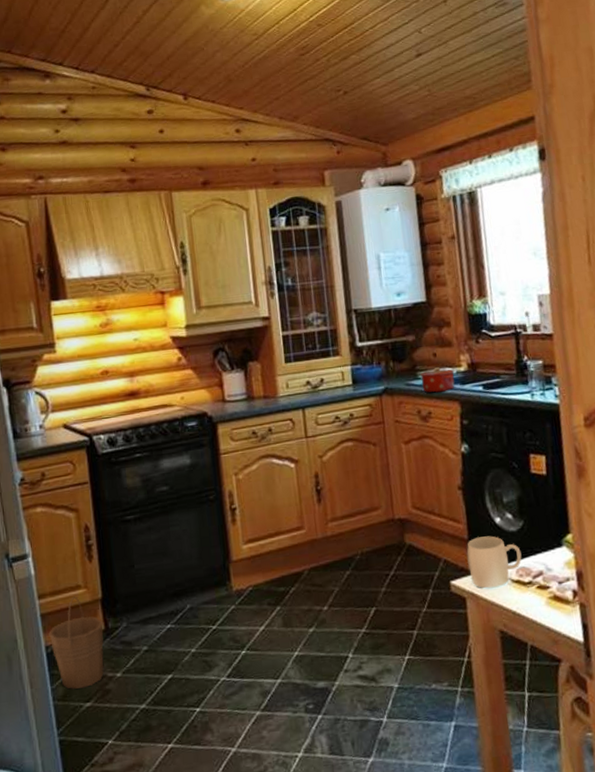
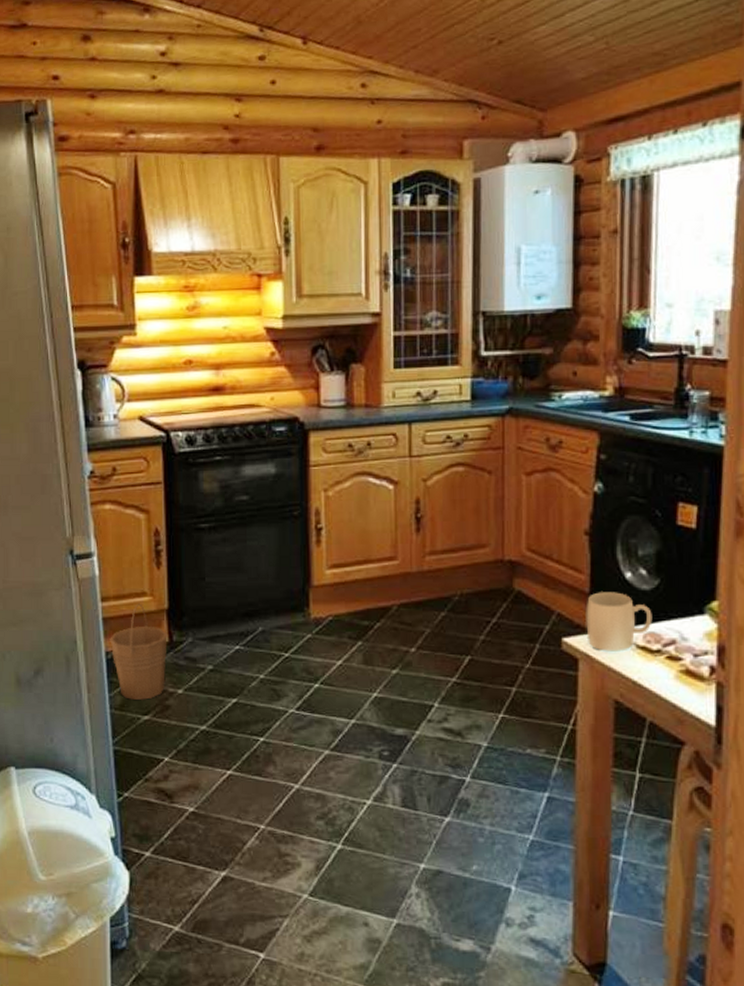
casserole: present [419,367,455,393] -> none [553,389,598,419]

